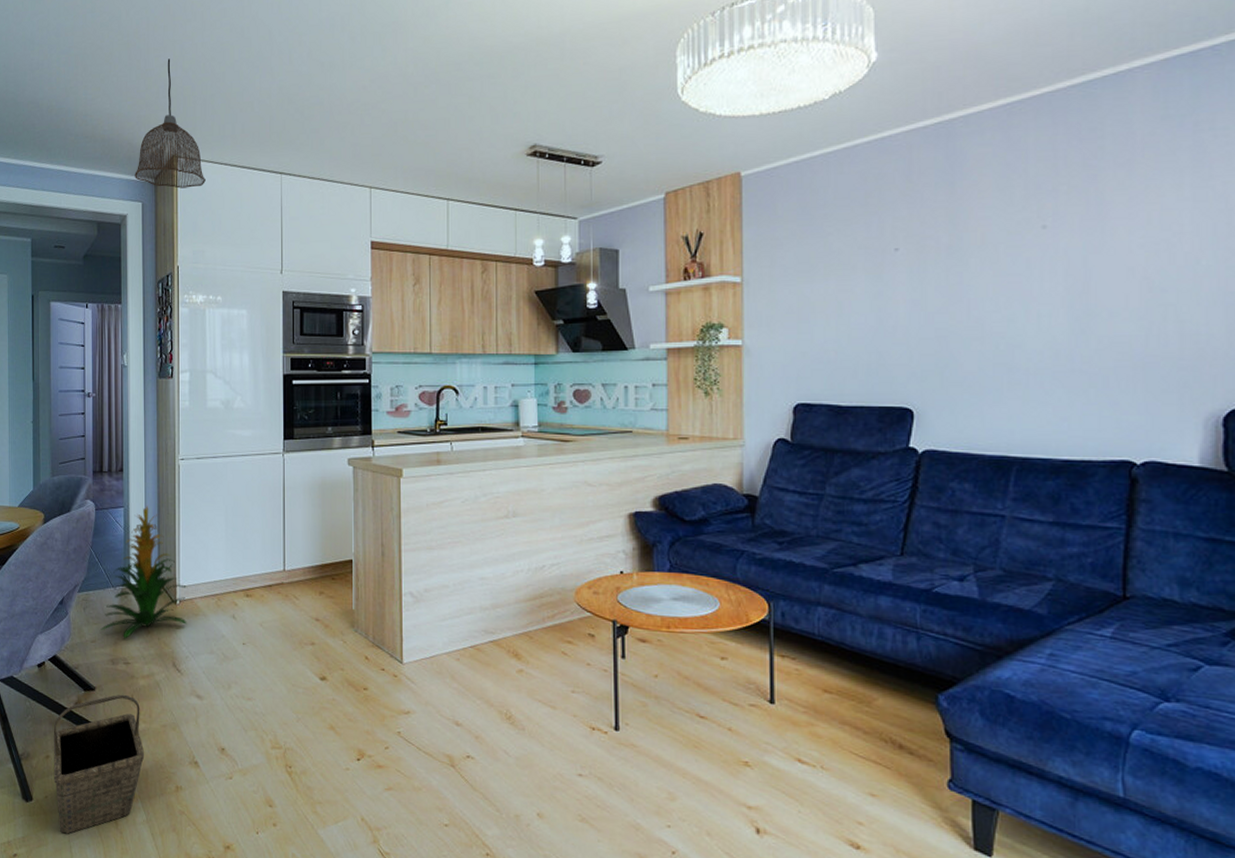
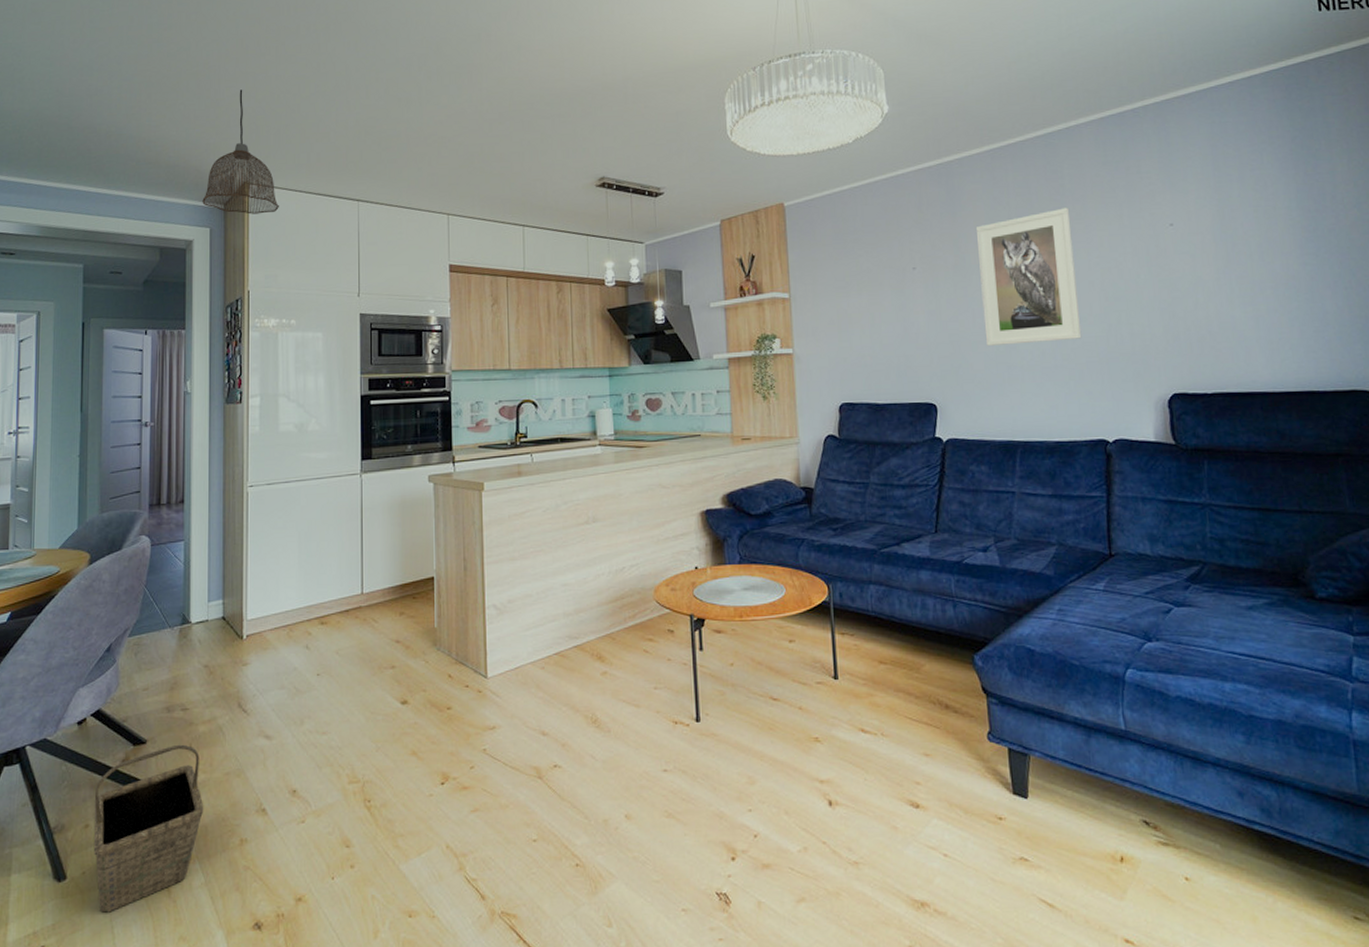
indoor plant: present [99,506,188,639] -> none [153,537,256,683]
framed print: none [979,175,1111,343] -> present [975,207,1082,346]

